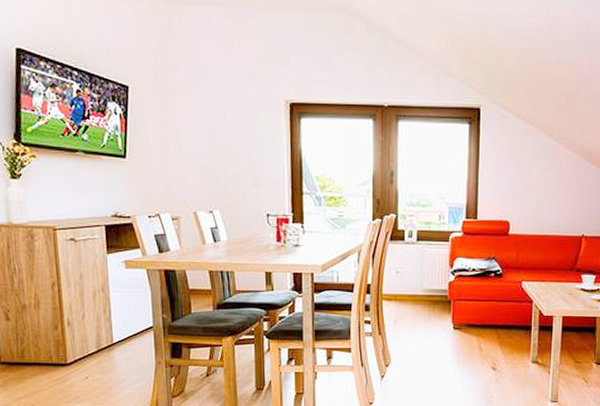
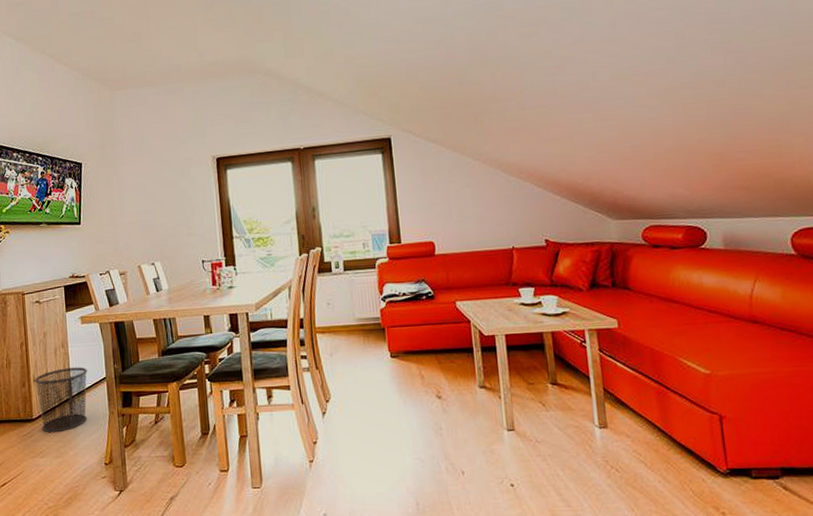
waste bin: none [69,313,131,379] -> present [34,367,87,433]

